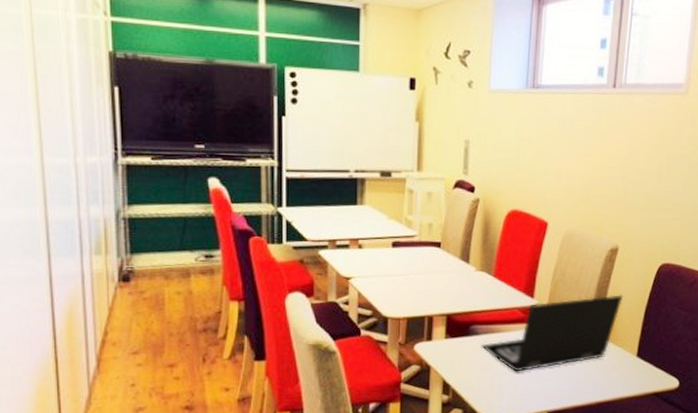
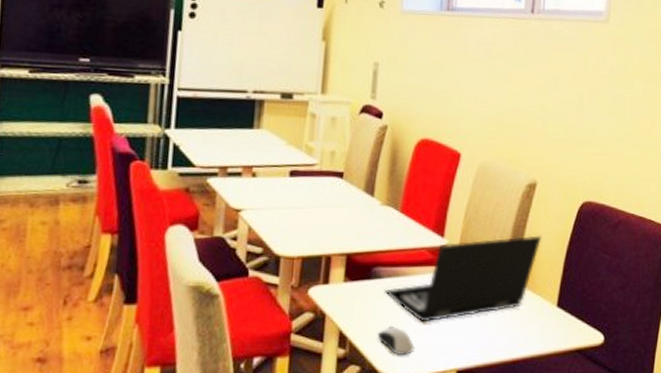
computer mouse: none [476,375,509,400] -> present [377,325,414,355]

